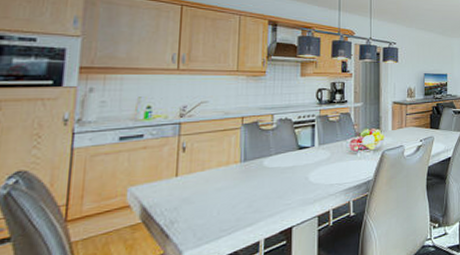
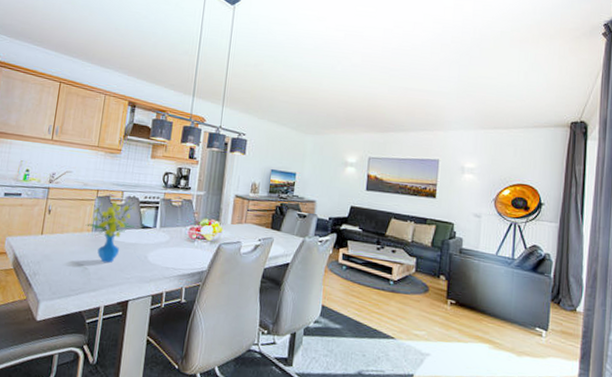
bouquet: none [231,122,290,194] -> present [85,200,136,264]

